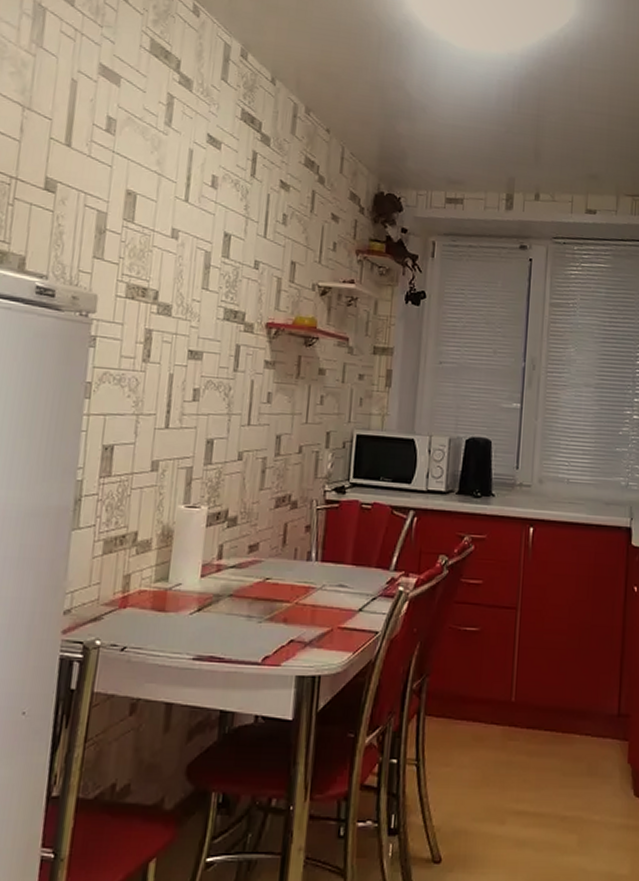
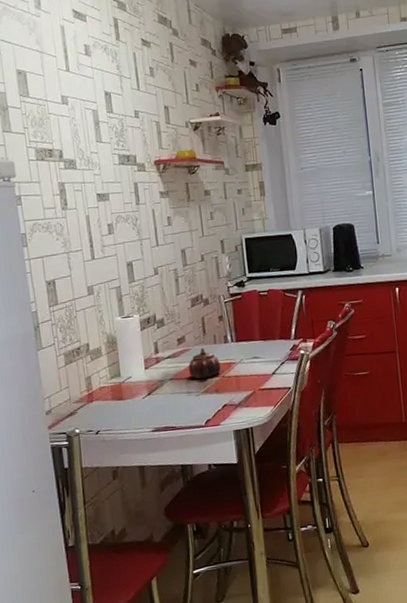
teapot: none [255,561,296,602] -> present [189,347,221,379]

